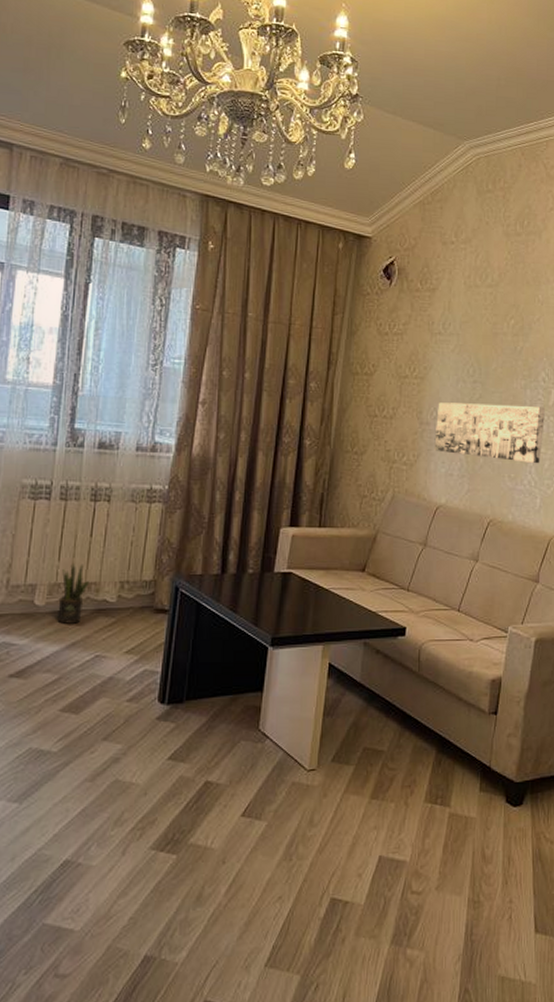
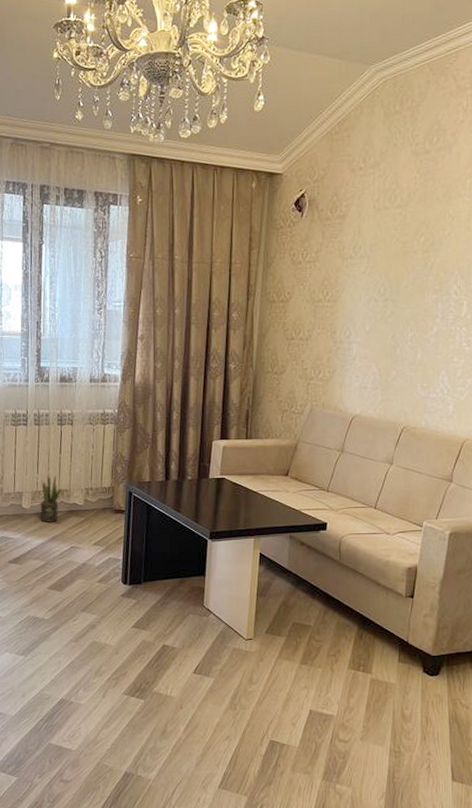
wall art: present [434,402,545,464] -> none [348,319,457,373]

